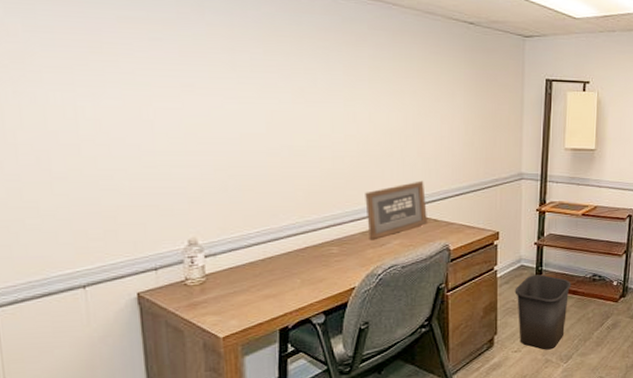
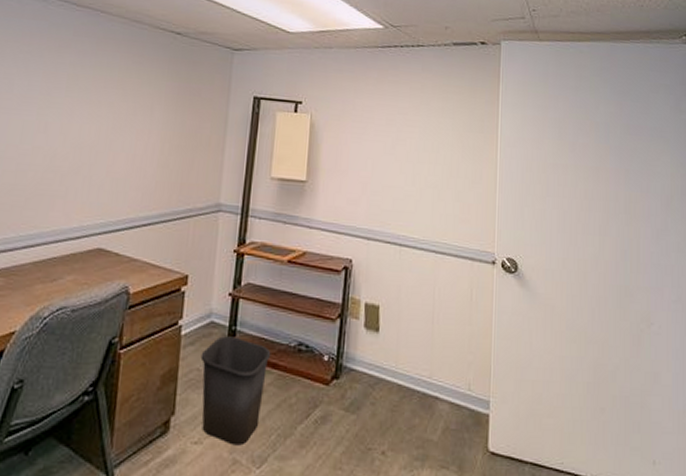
picture frame: present [365,180,427,241] -> none [40,204,110,274]

